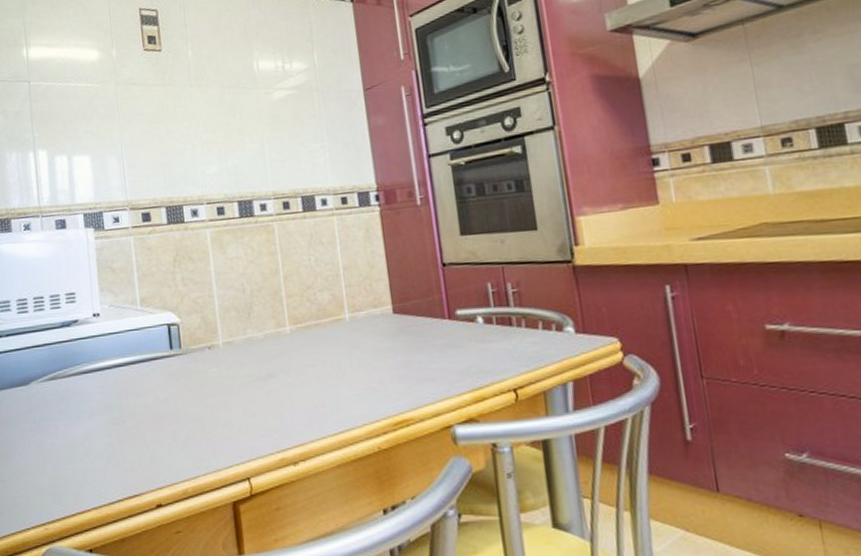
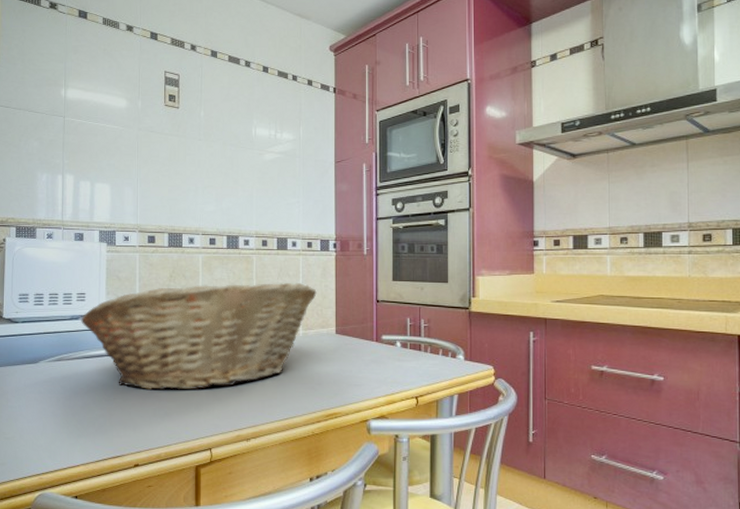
fruit basket: none [73,251,362,407] -> present [81,283,317,390]

